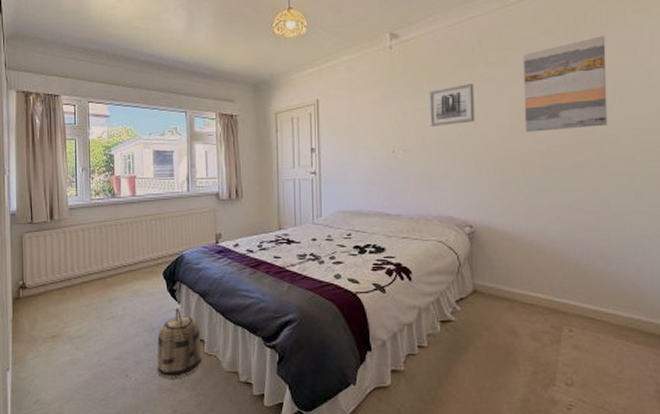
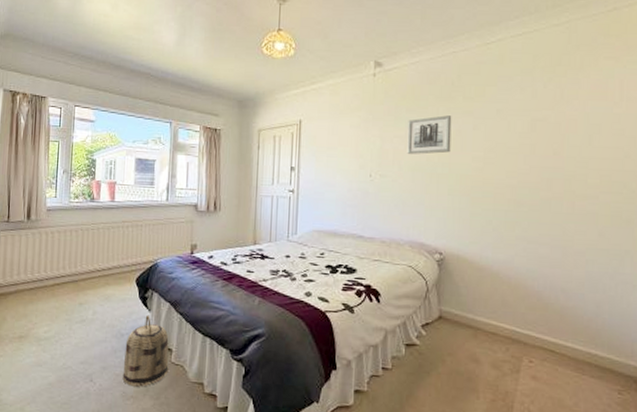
wall art: present [523,36,608,132] -> none [497,79,579,167]

